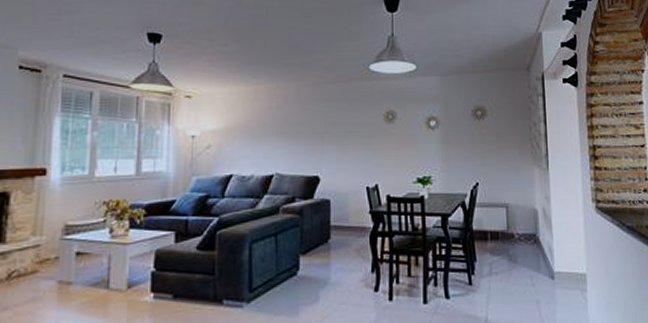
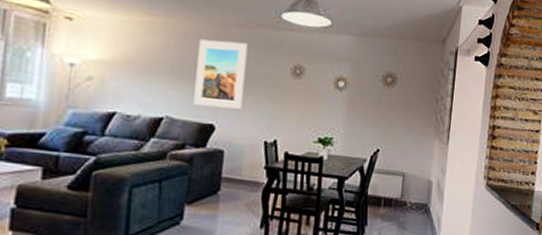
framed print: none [298,97,342,160] -> present [193,39,248,109]

